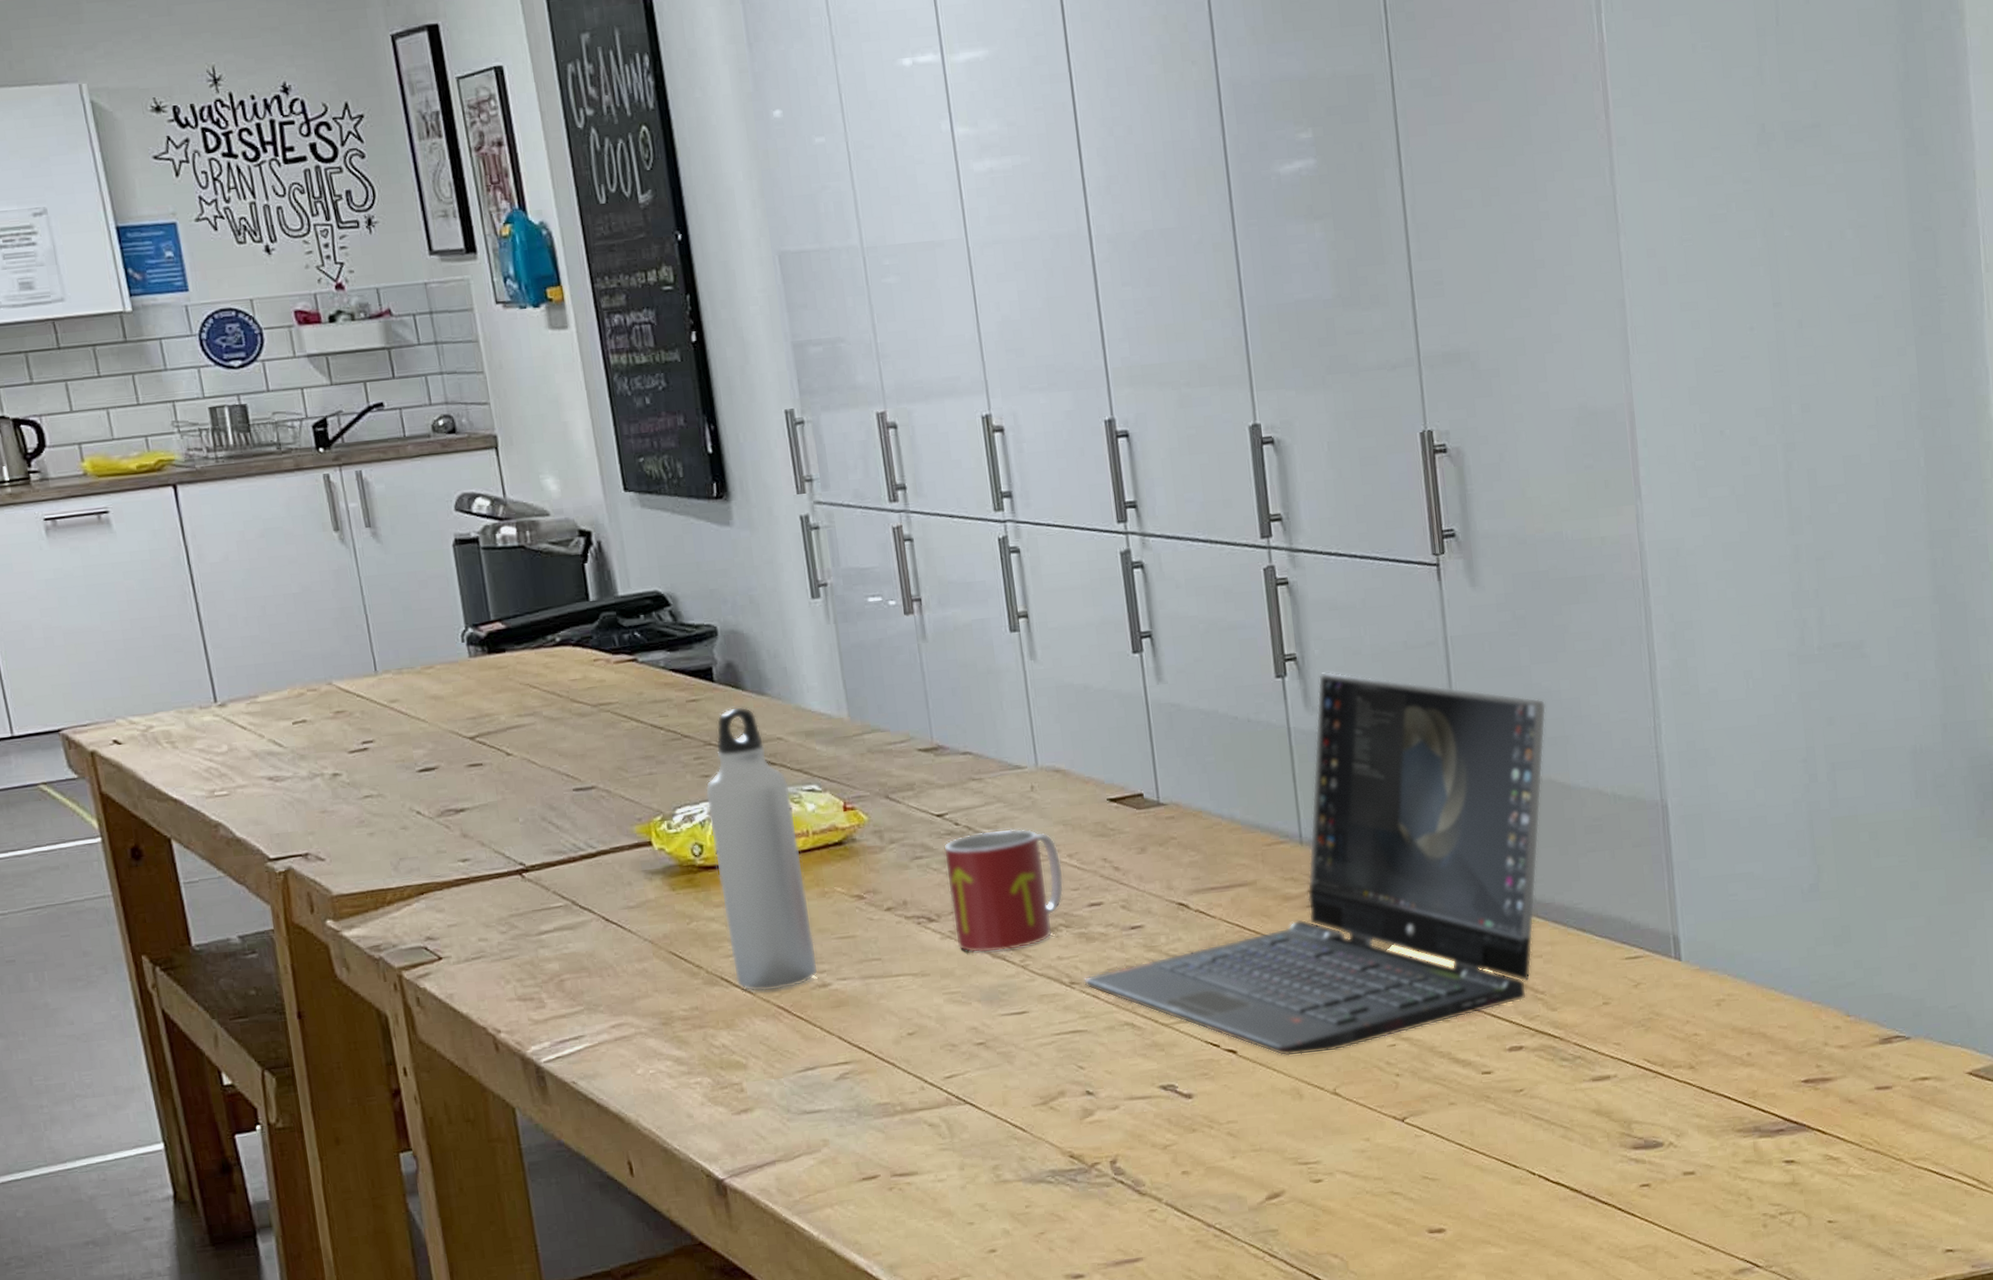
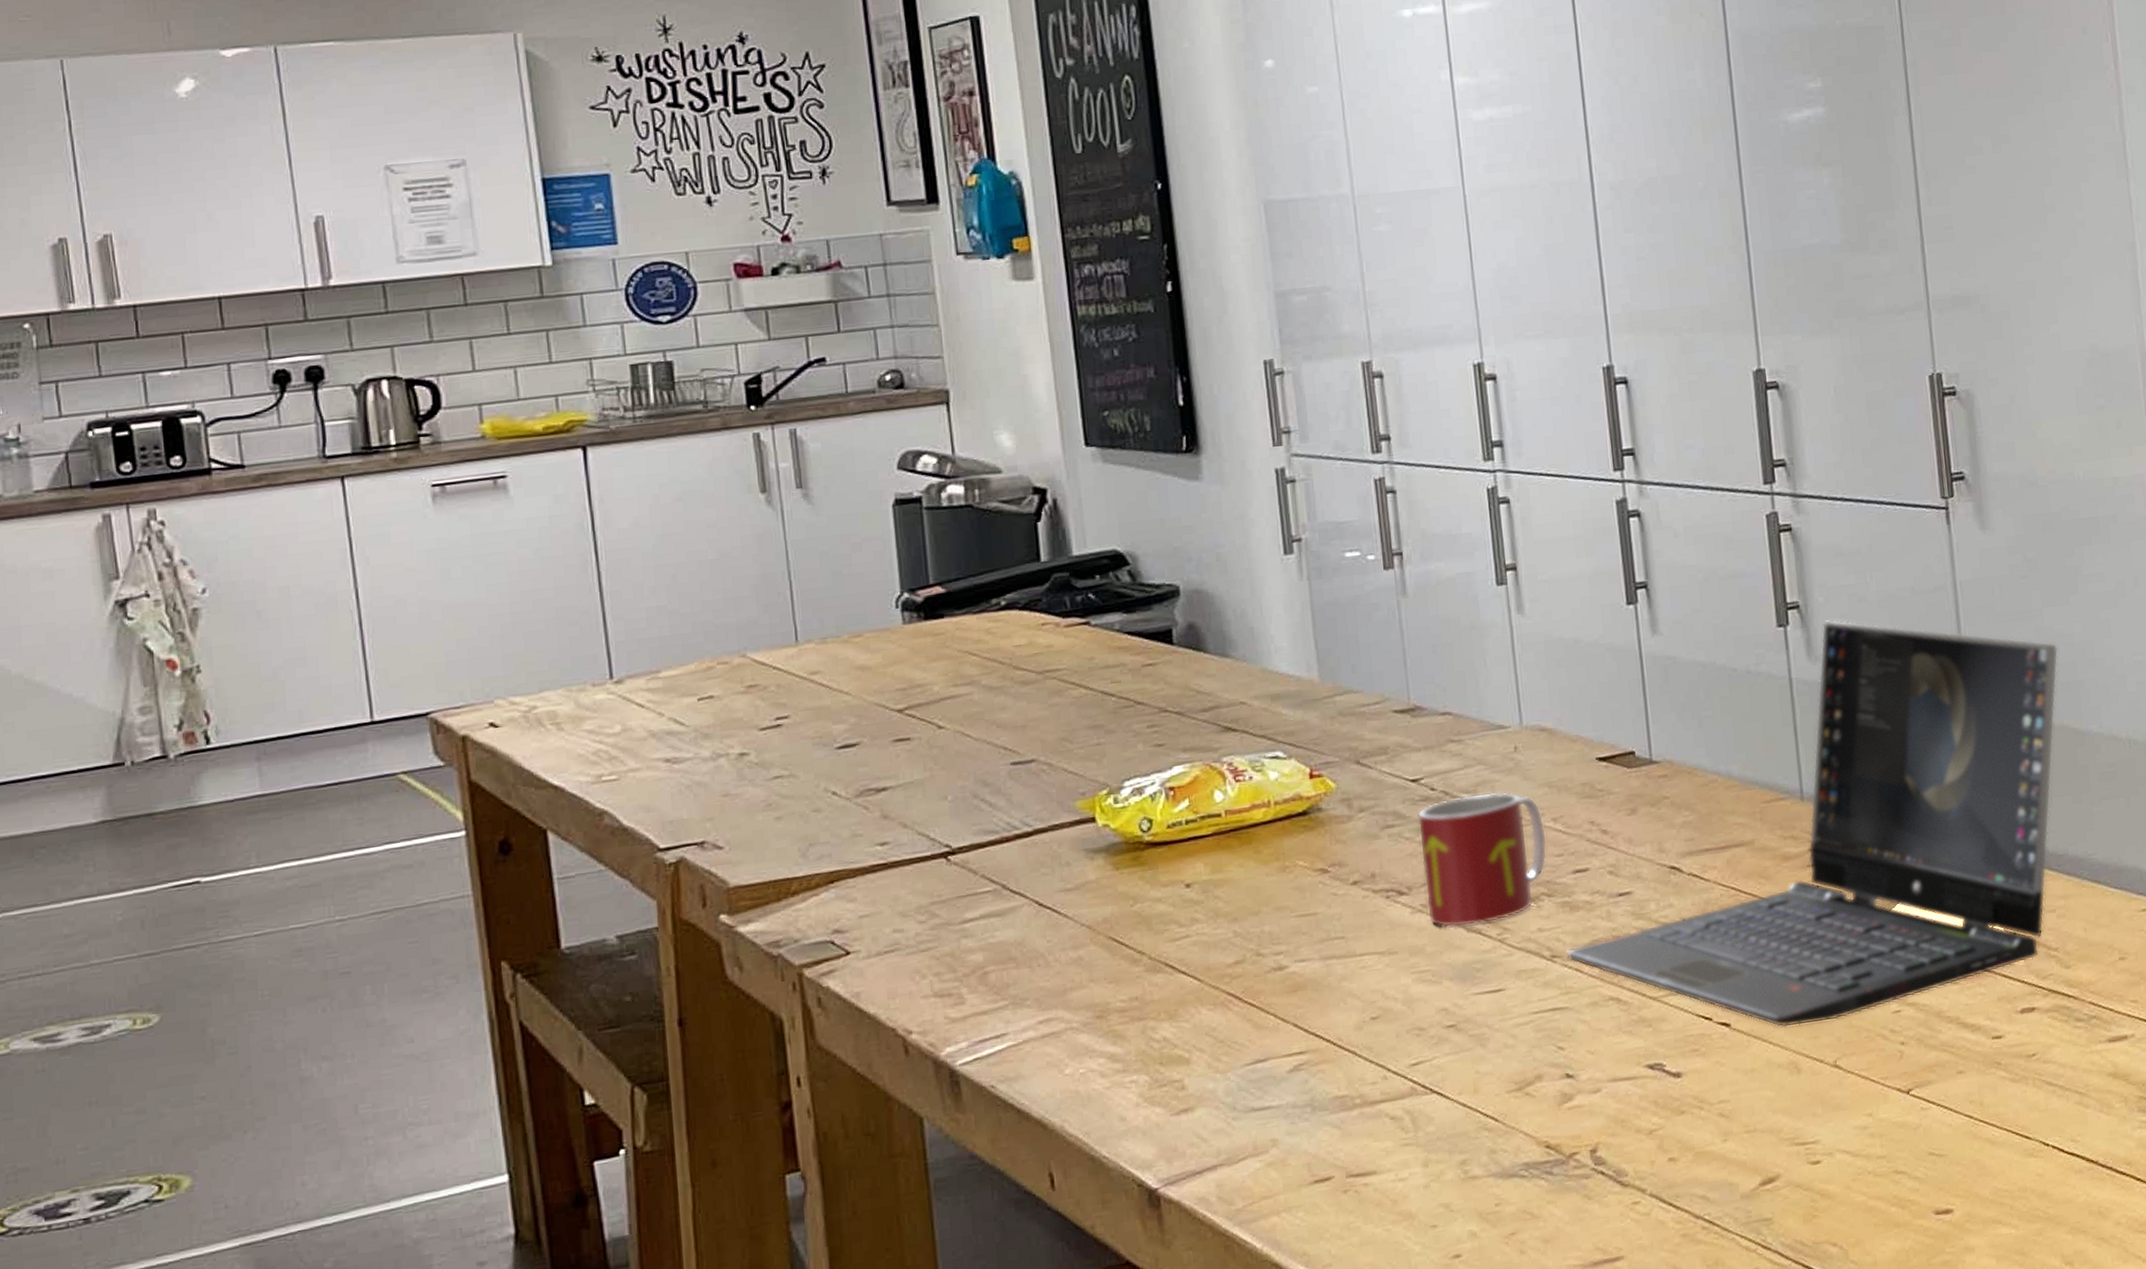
water bottle: present [705,707,817,992] -> none [1158,670,1273,978]

